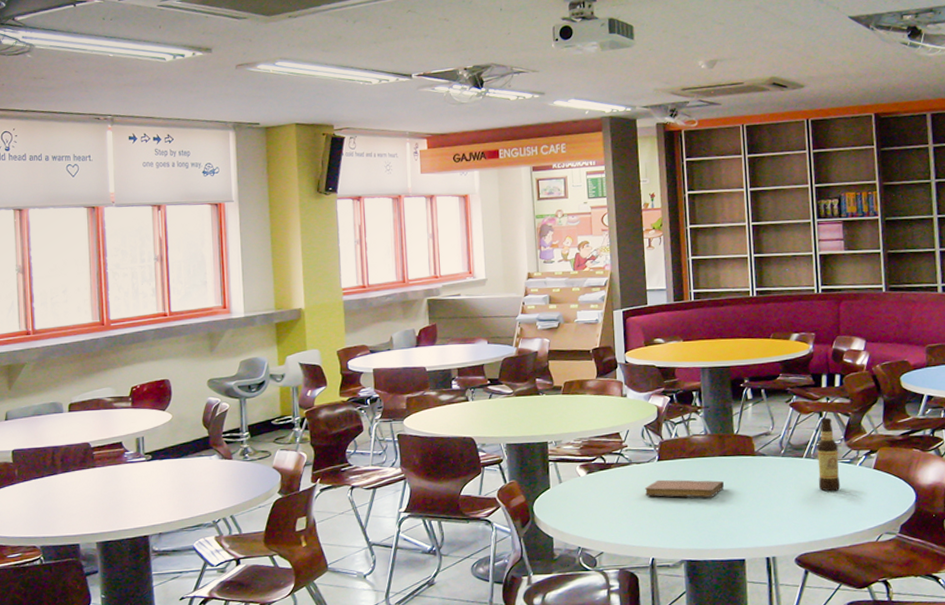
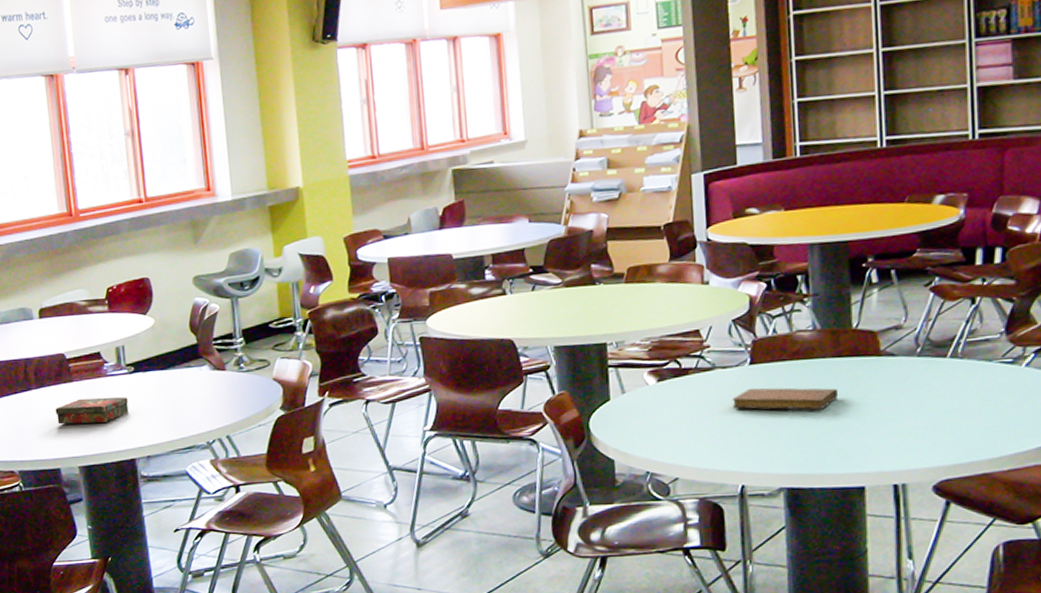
book: none [78,481,145,505] -> present [55,397,129,425]
bottle: present [817,417,841,492] -> none [966,304,999,401]

